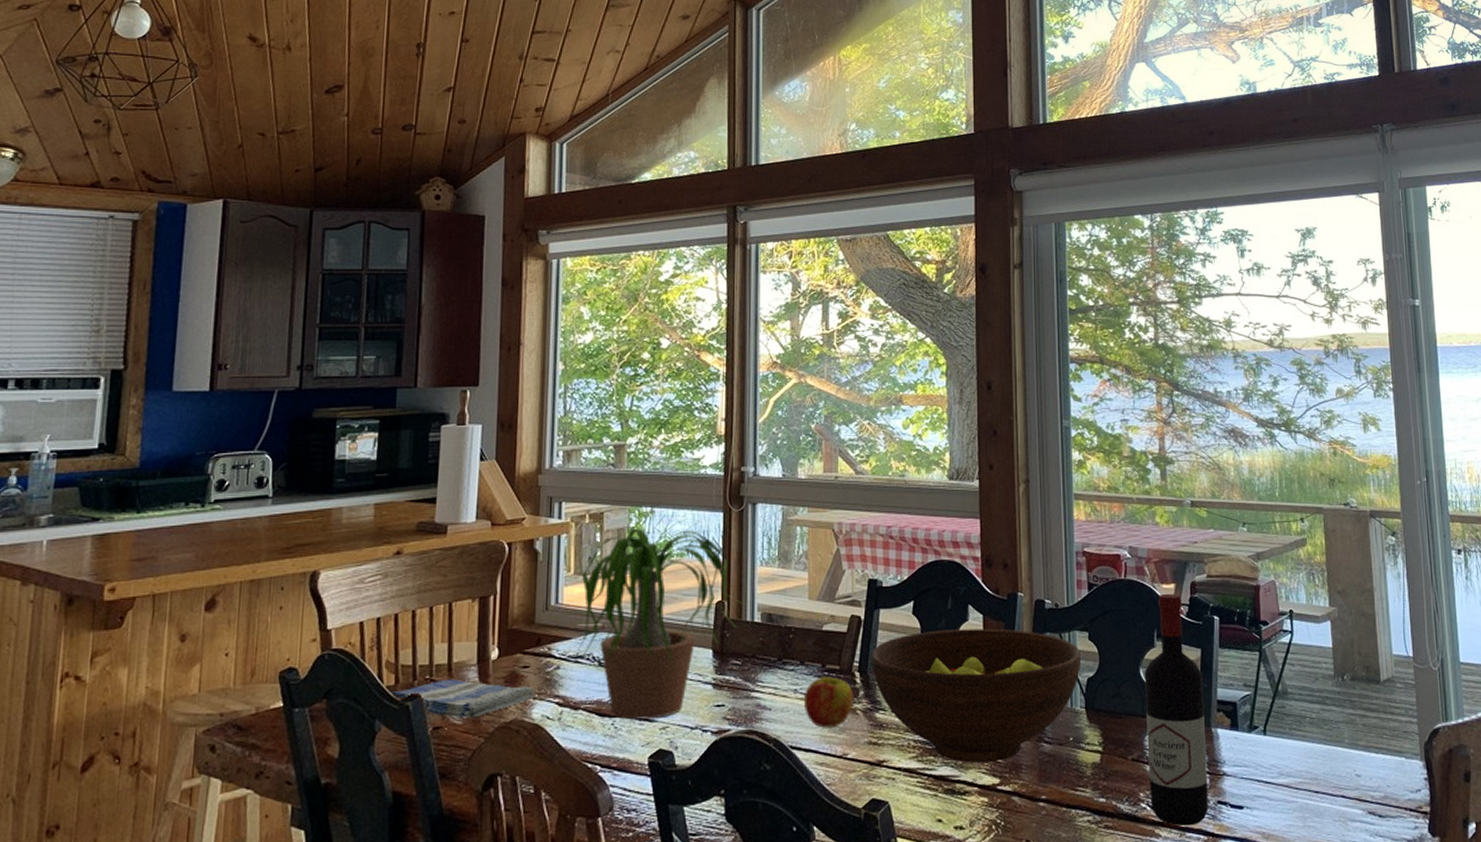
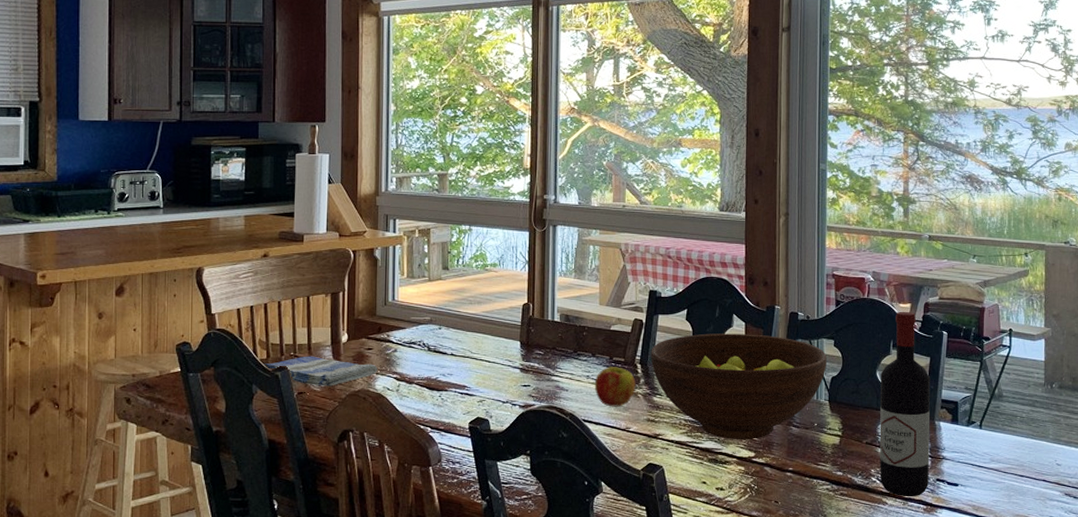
potted plant: present [570,528,754,720] -> none [405,242,554,394]

